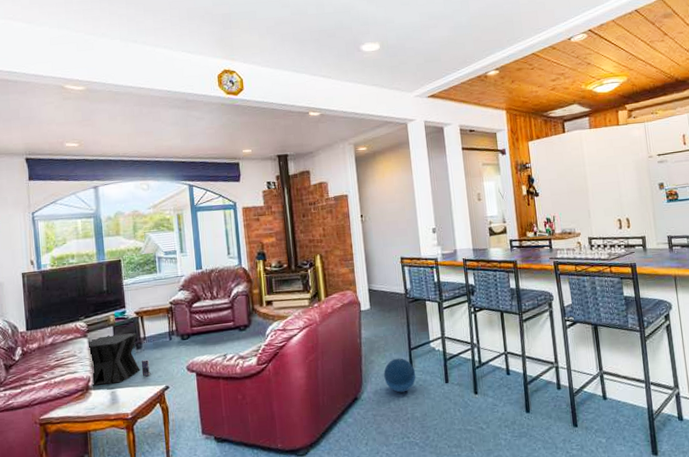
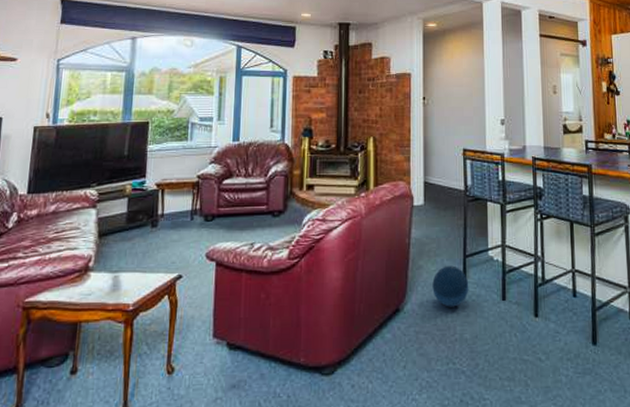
side table: present [89,333,151,386] -> none [92,208,163,268]

